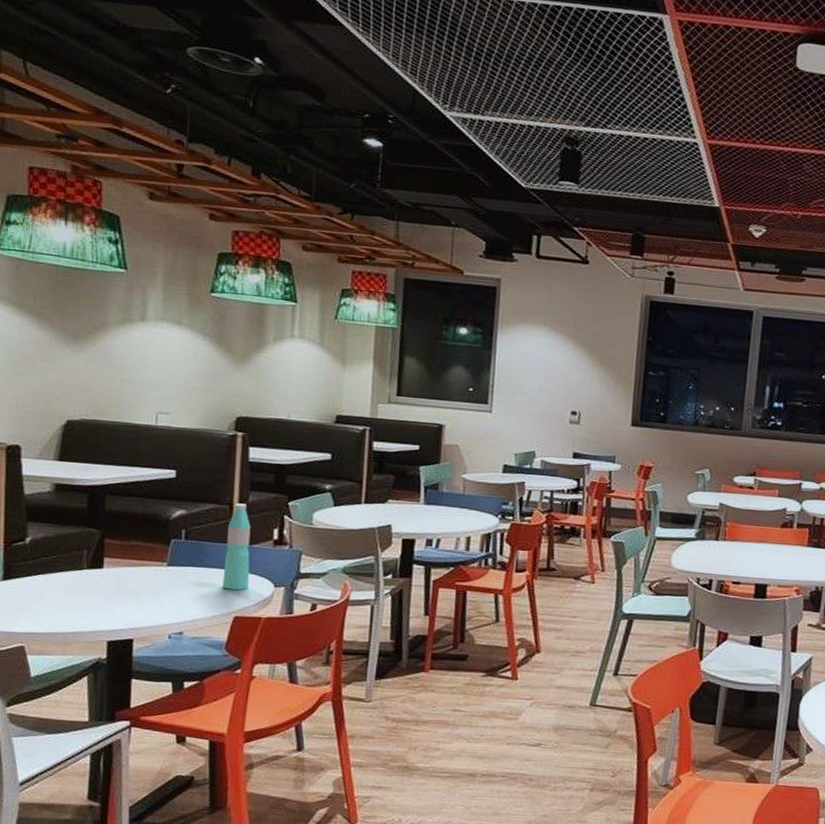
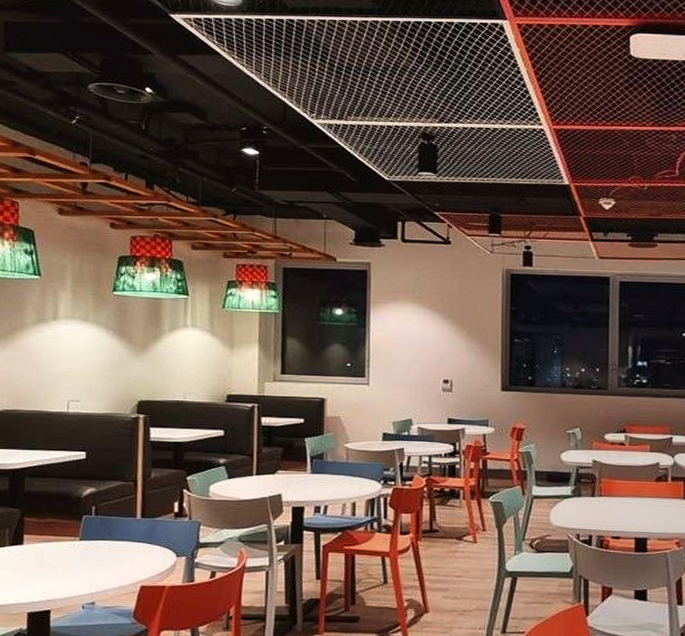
water bottle: present [222,503,251,591] -> none [129,479,154,561]

